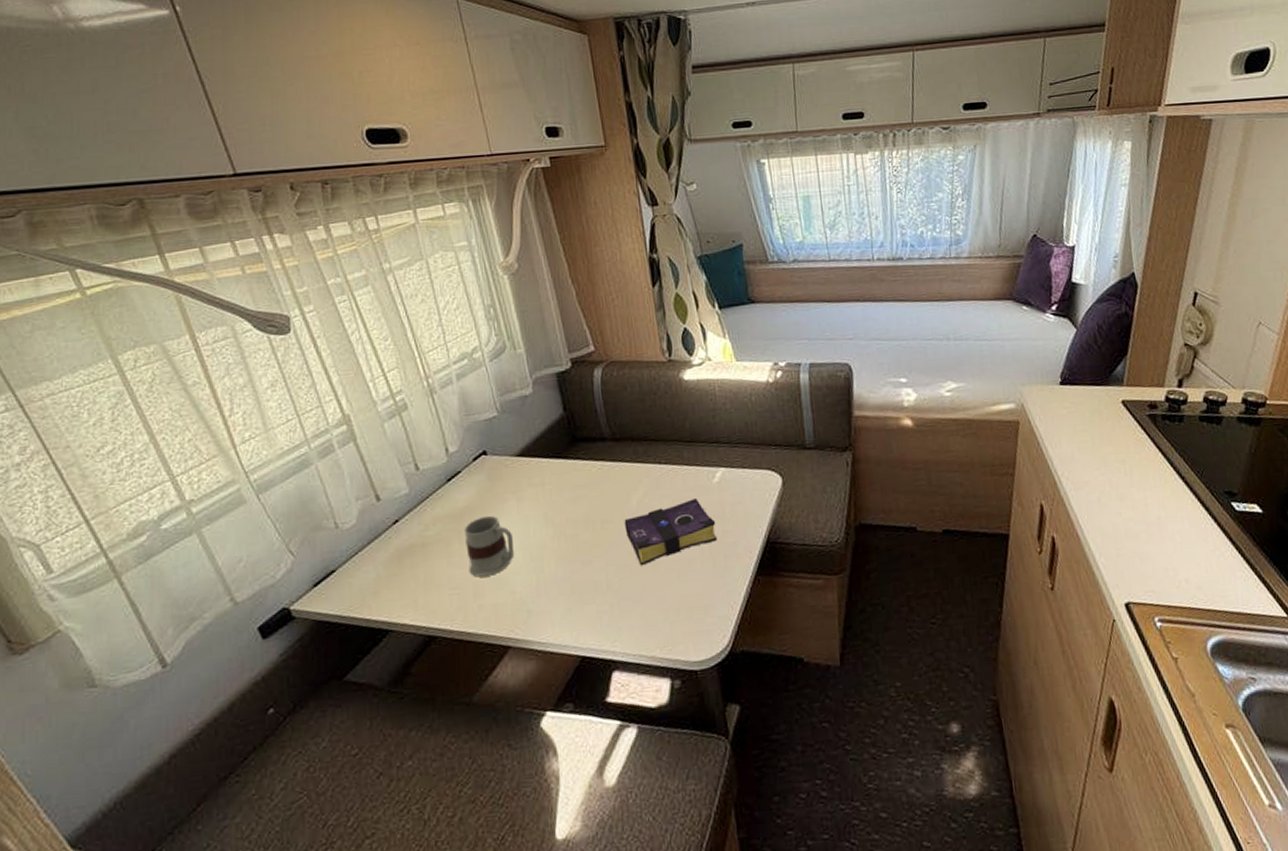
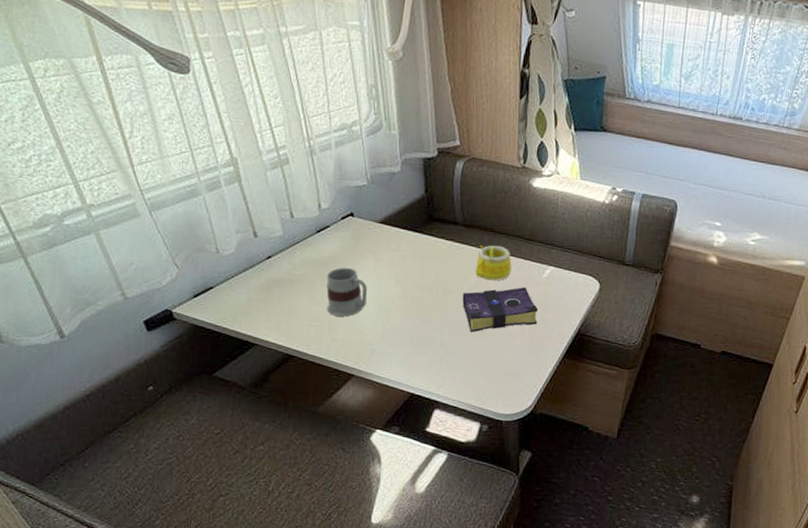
mug: none [634,455,676,499] -> present [475,245,512,281]

